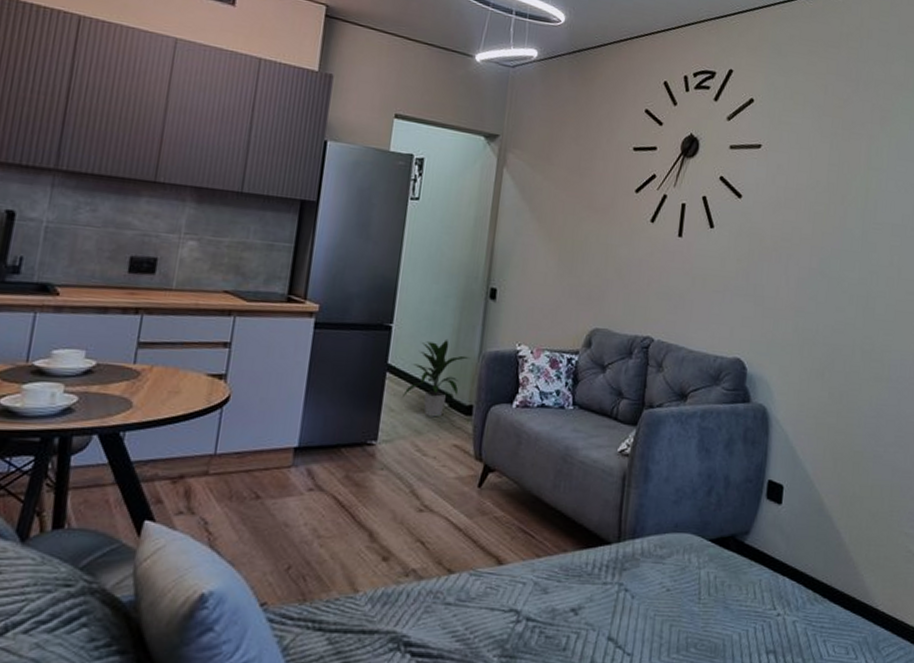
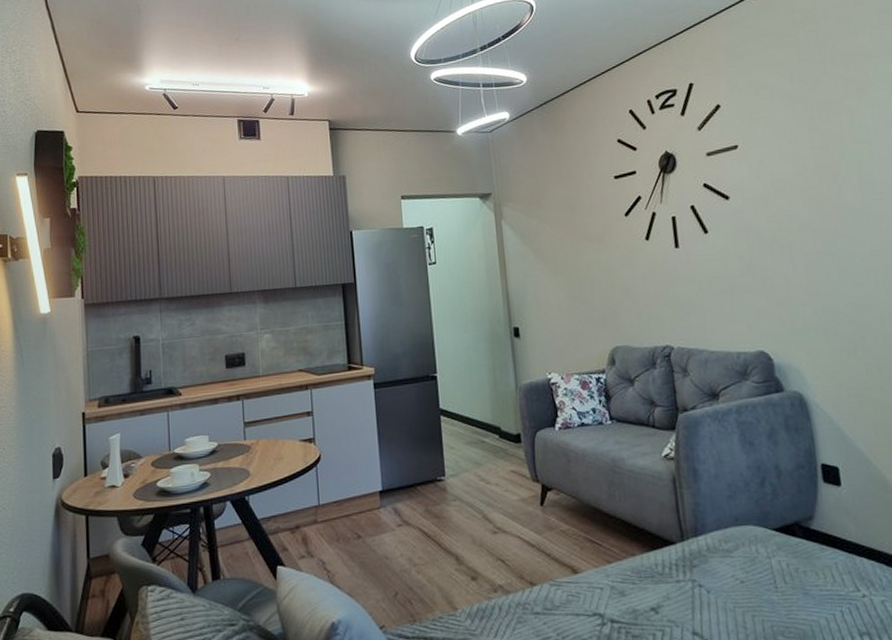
indoor plant: present [403,338,471,418] -> none [458,378,509,449]

